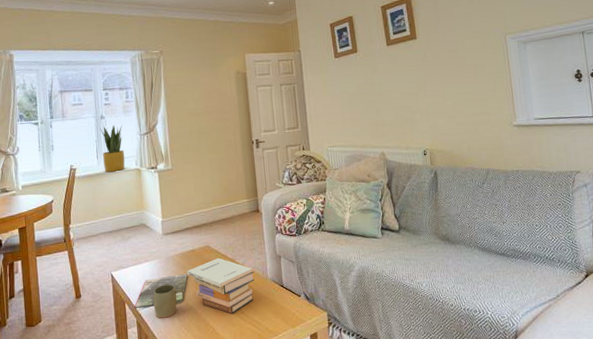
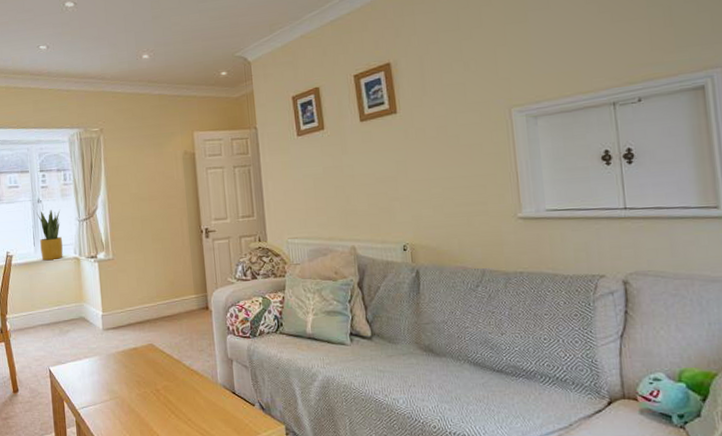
magazine: present [134,273,188,308] -> none [73,373,130,407]
mug: present [153,284,185,318] -> none [92,383,127,419]
books: present [187,257,255,314] -> none [129,357,203,419]

